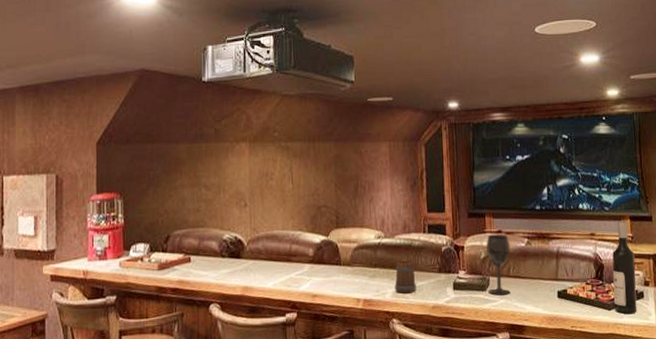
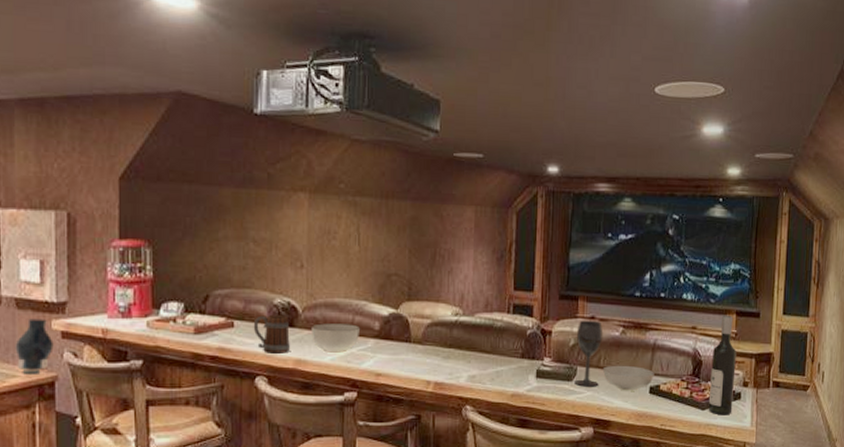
vase: none [14,265,44,315] -> present [15,318,54,376]
beer mug: none [206,249,238,283] -> present [253,315,290,354]
bowl: none [255,252,297,279] -> present [310,323,361,353]
beer mug: present [394,259,416,294] -> none [470,341,495,378]
bowl: none [512,273,561,297] -> present [602,365,655,391]

